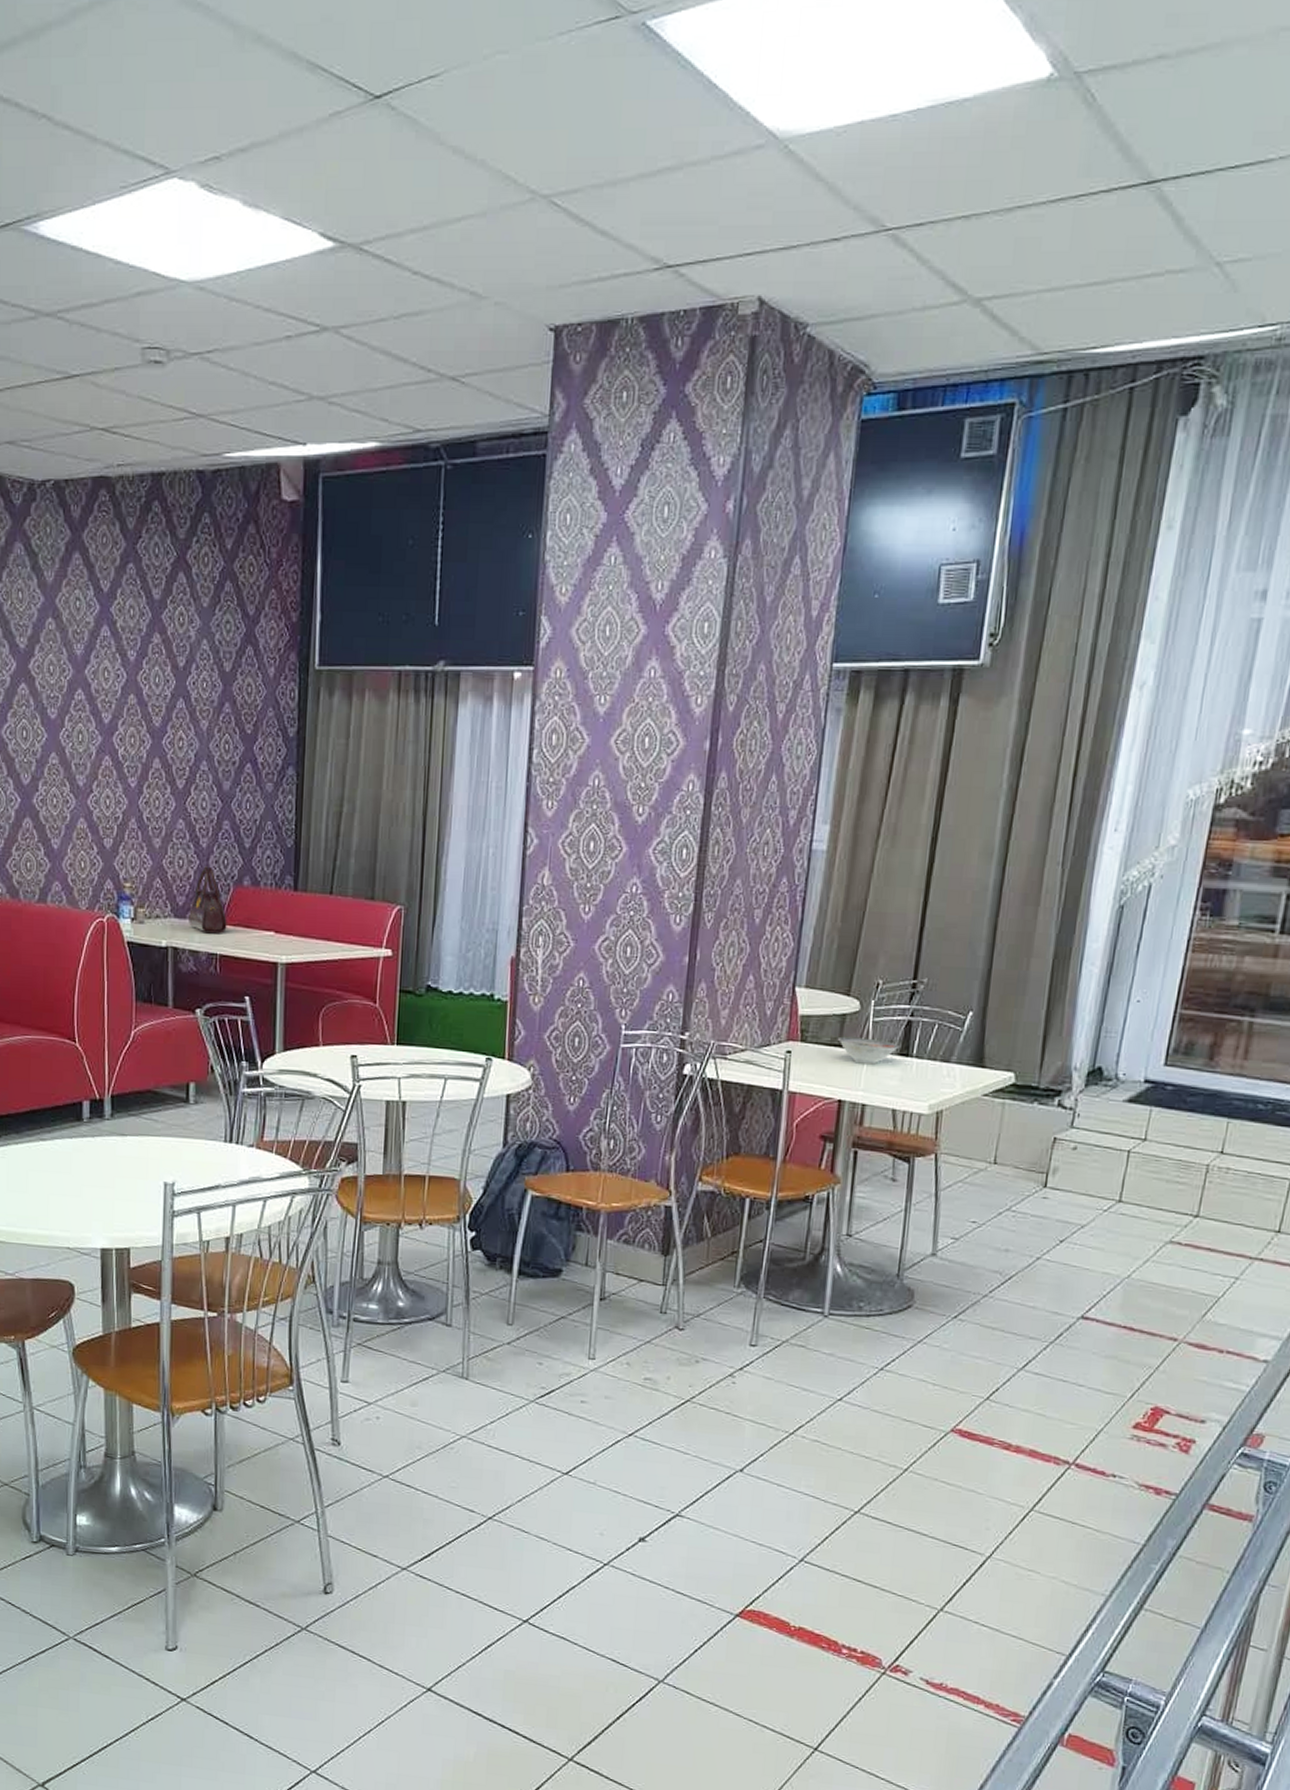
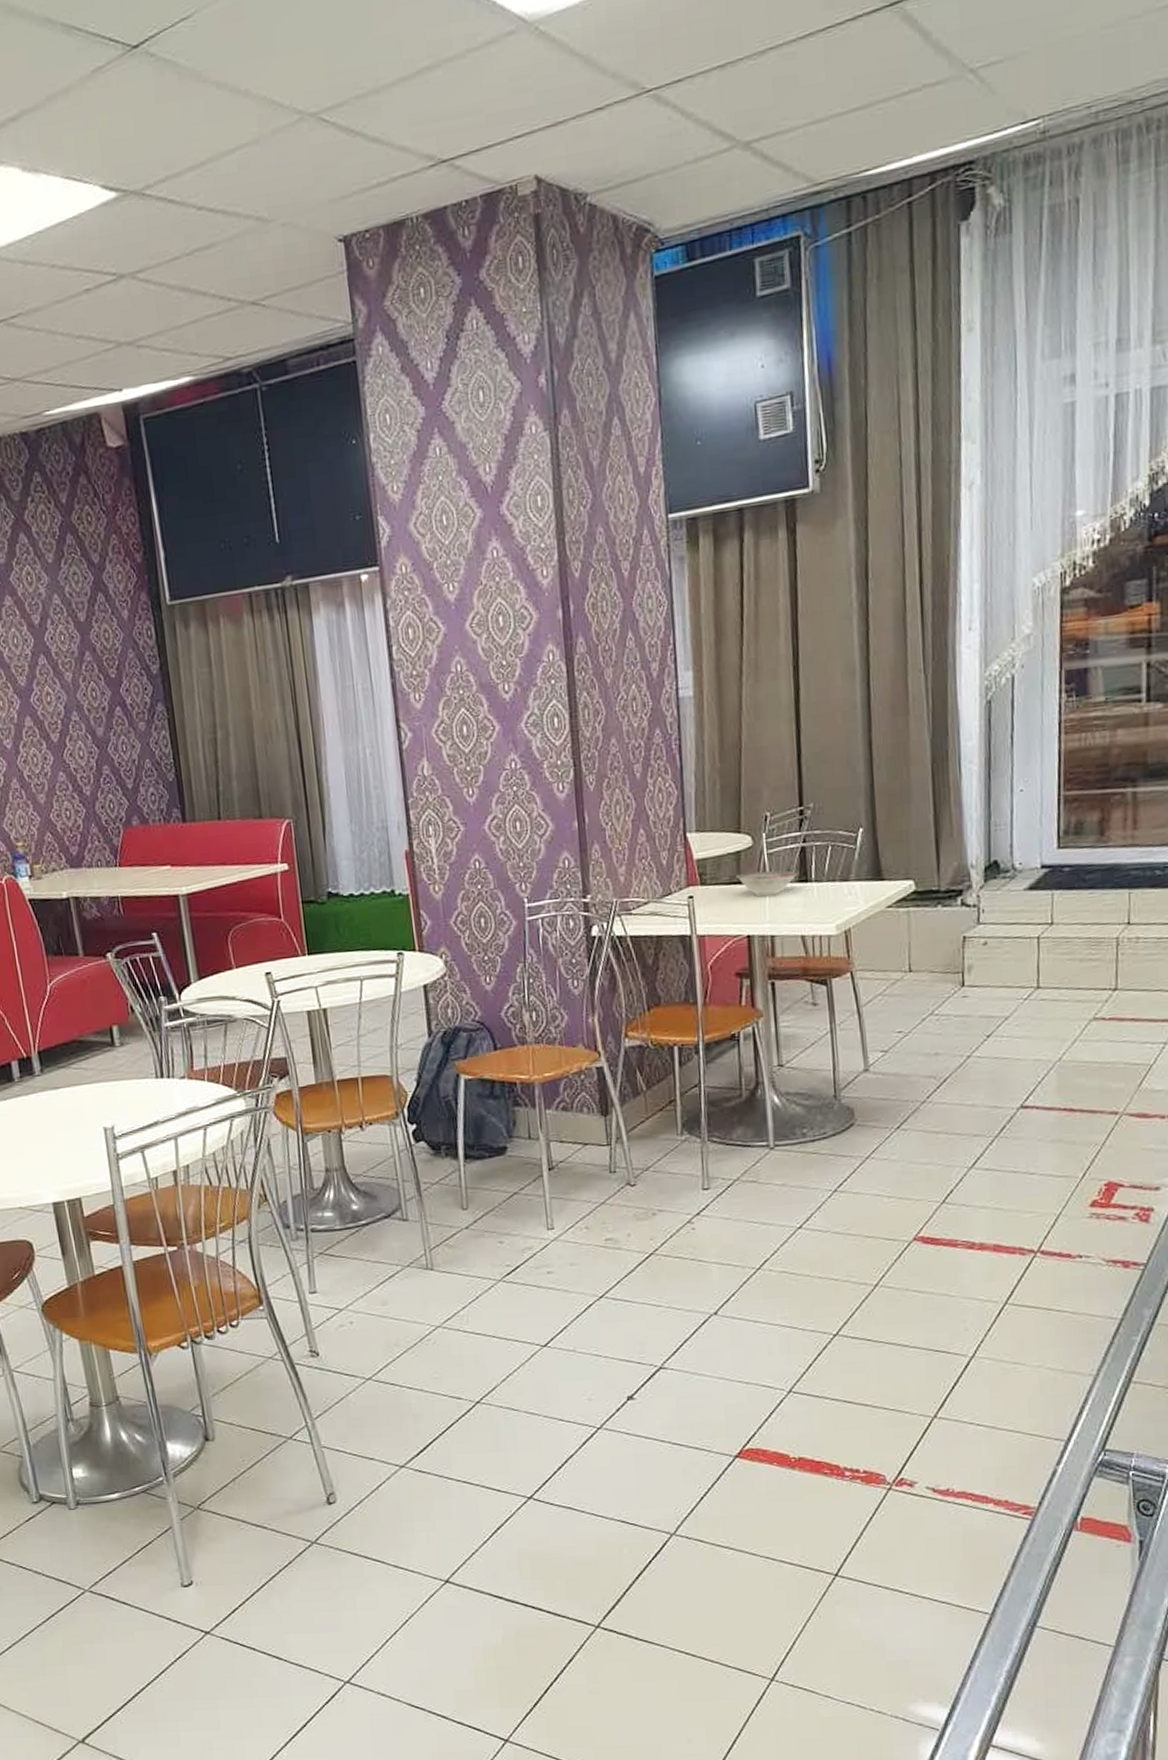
handbag: present [189,866,227,934] -> none [84,812,124,878]

